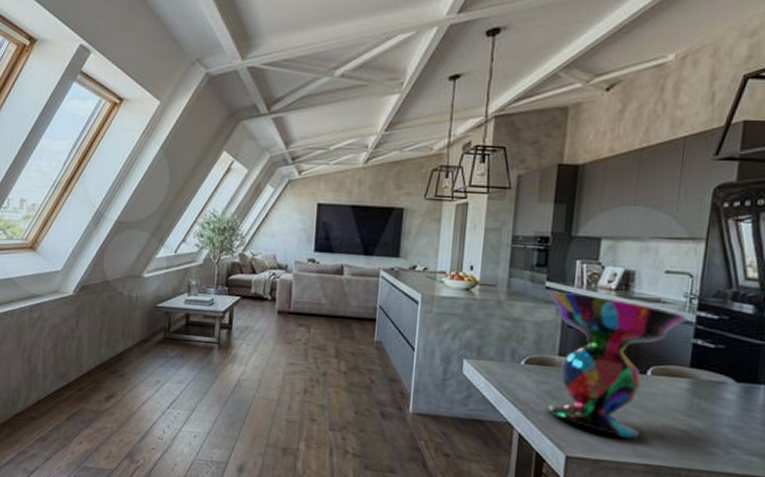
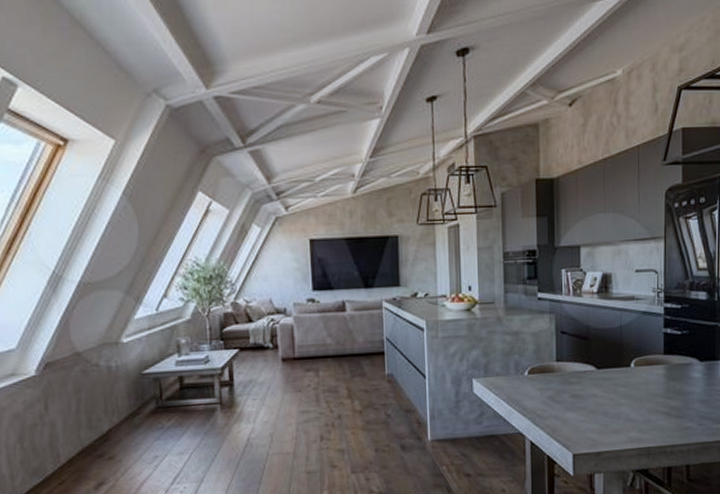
decorative bowl: present [546,292,687,439] -> none [542,300,657,428]

